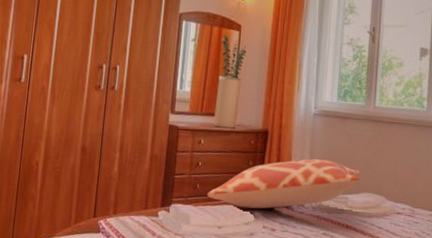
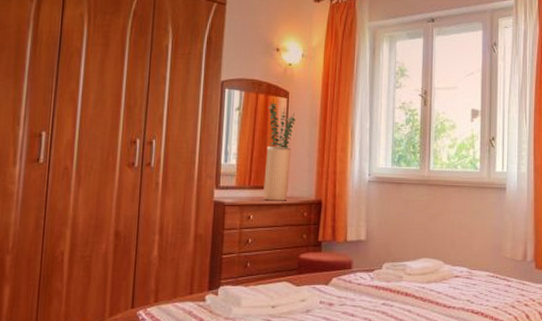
pillow: present [206,158,361,209] -> none [258,226,418,284]

